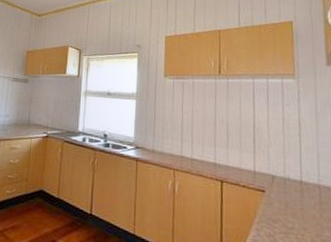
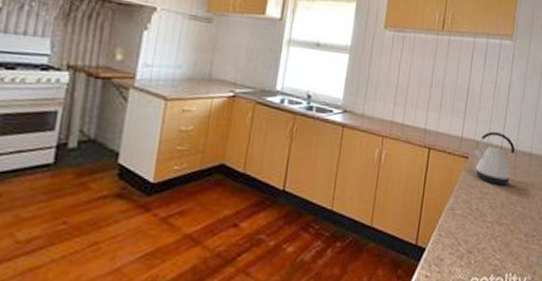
kettle: none [269,166,323,221] -> present [473,132,516,185]

